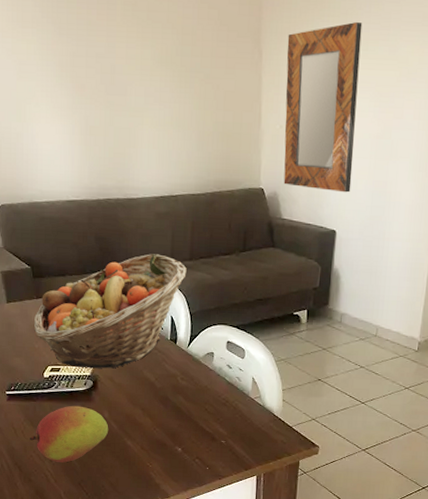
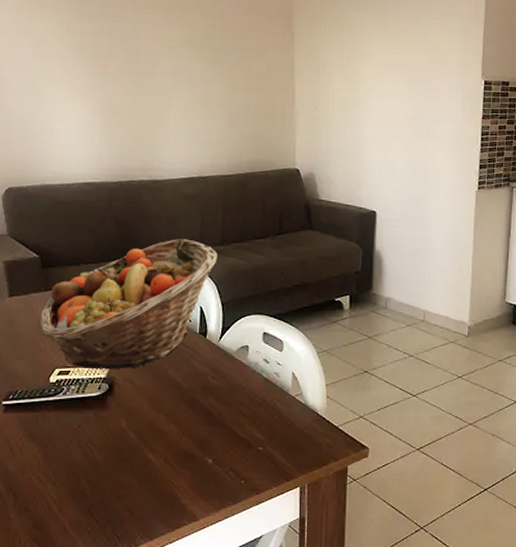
fruit: present [29,405,109,463] -> none [28,414,127,485]
home mirror: present [283,21,363,193] -> none [319,9,392,173]

